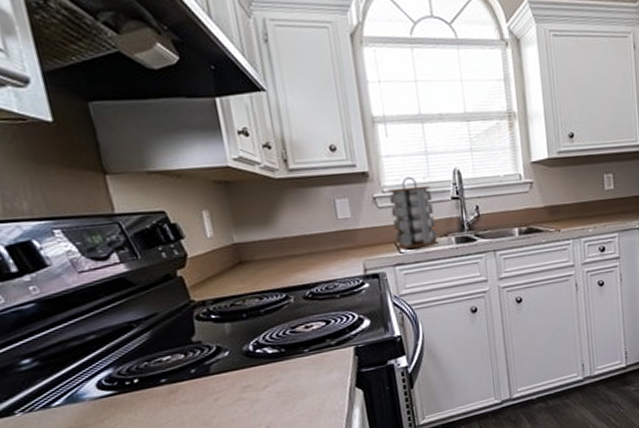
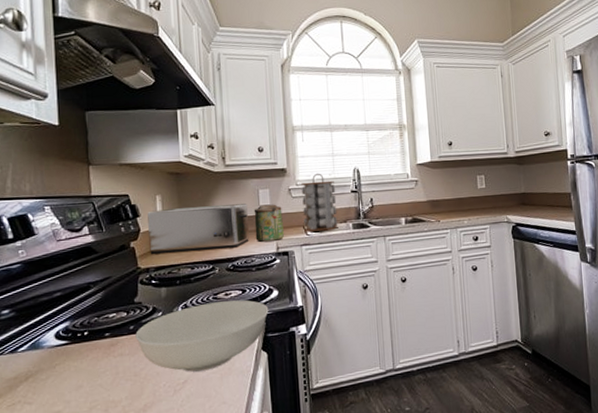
toaster: none [193,216,329,285] -> present [147,202,249,255]
bowl: none [198,332,361,417] -> present [135,300,269,372]
canister: none [331,216,372,264] -> present [254,204,284,243]

